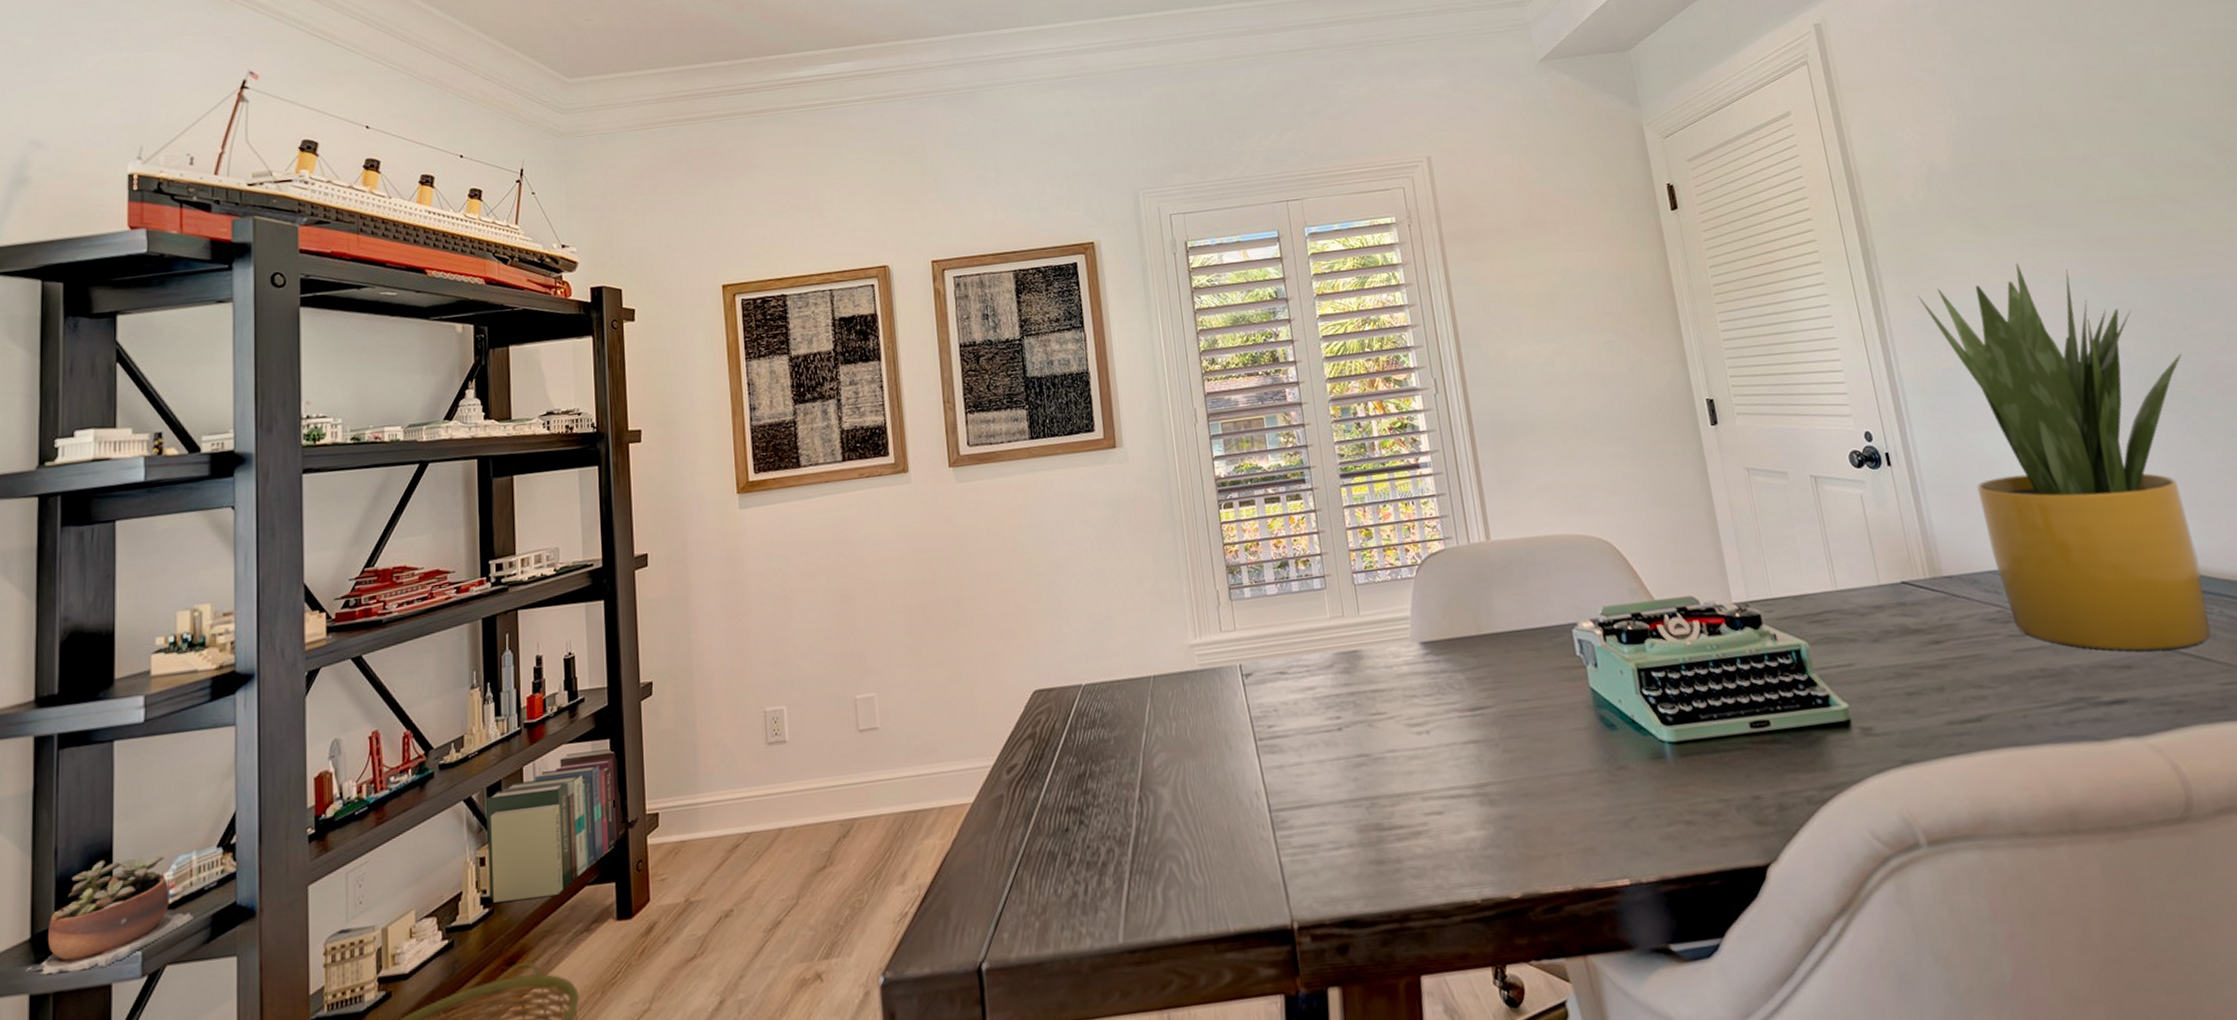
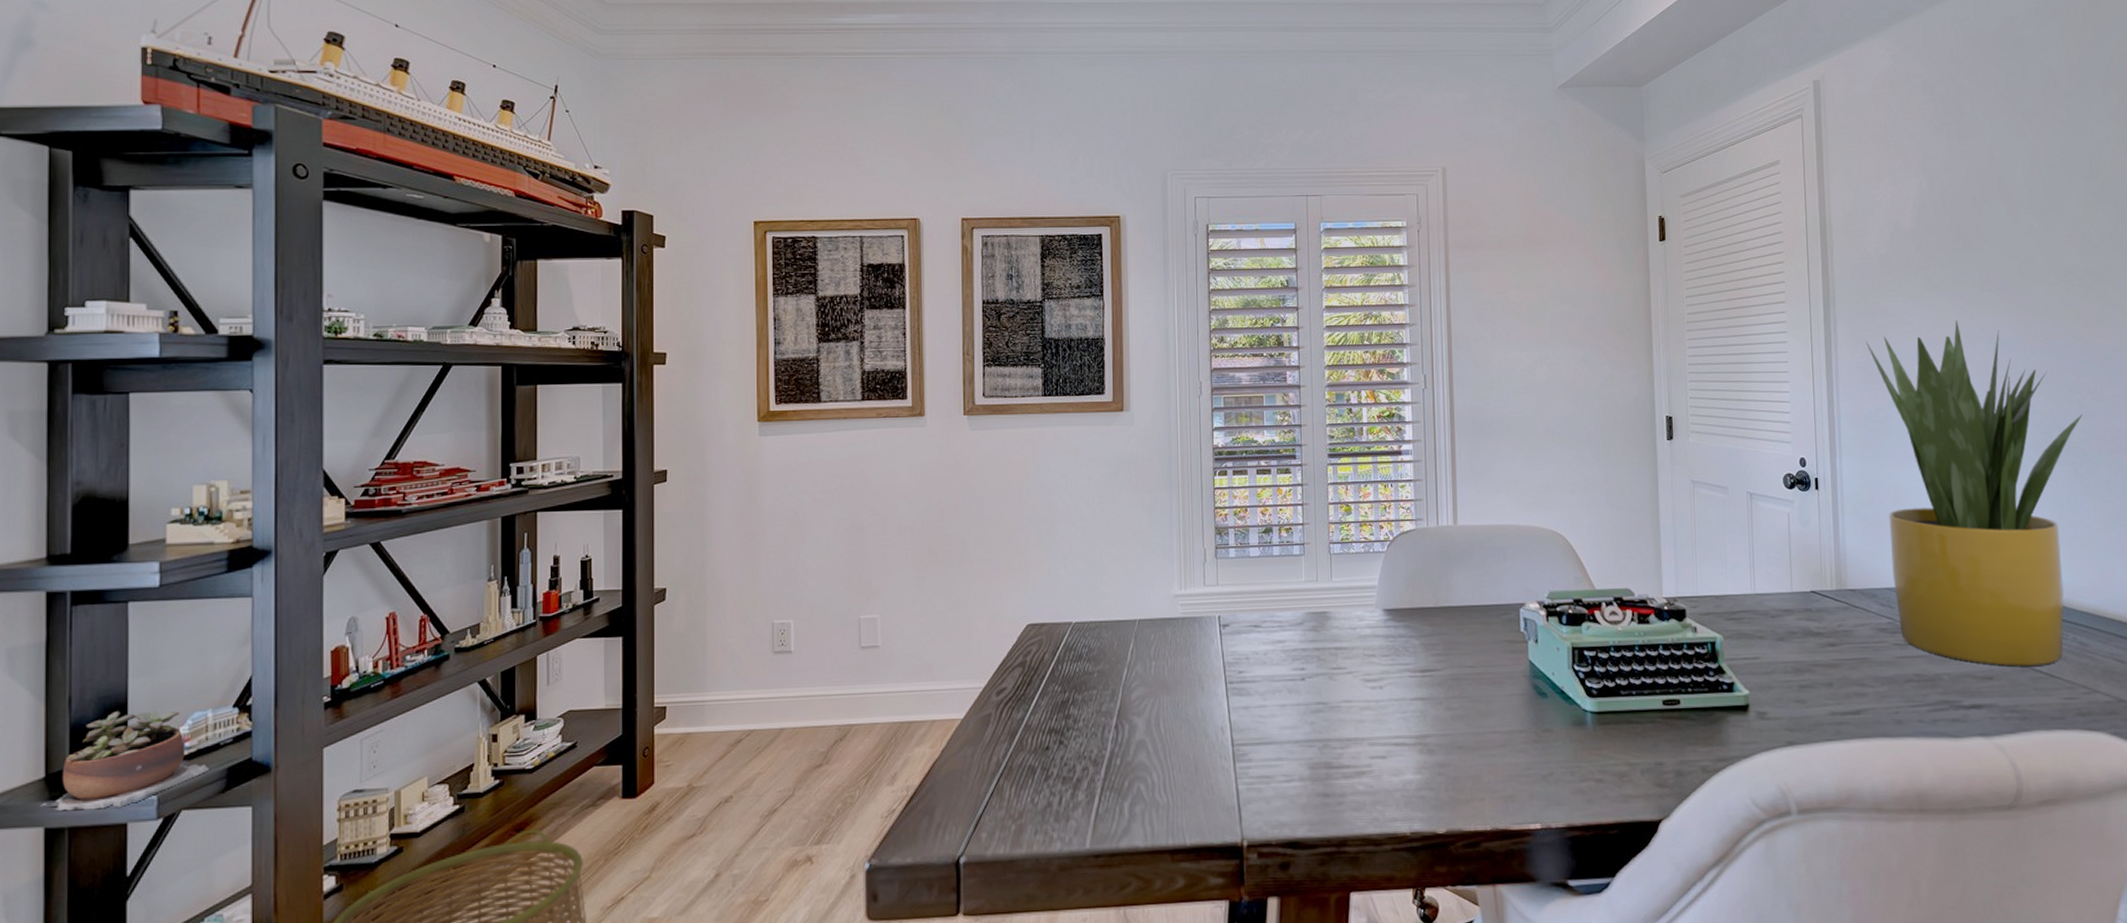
books: present [486,749,638,903] -> none [500,646,647,775]

